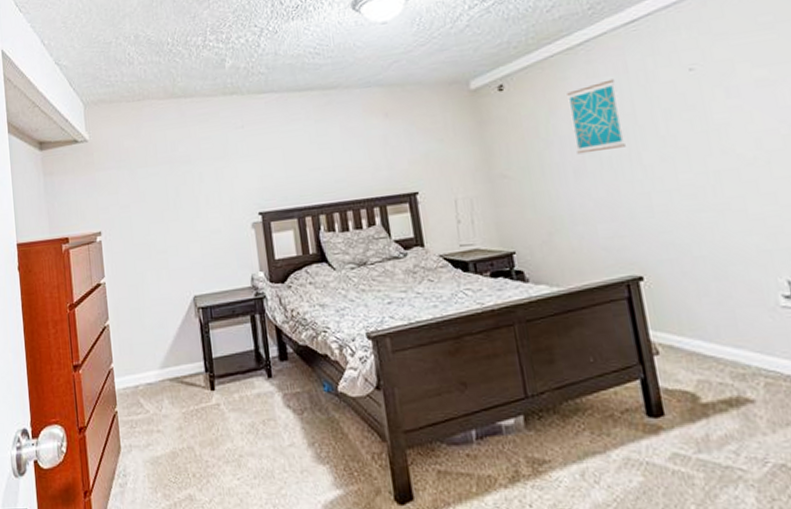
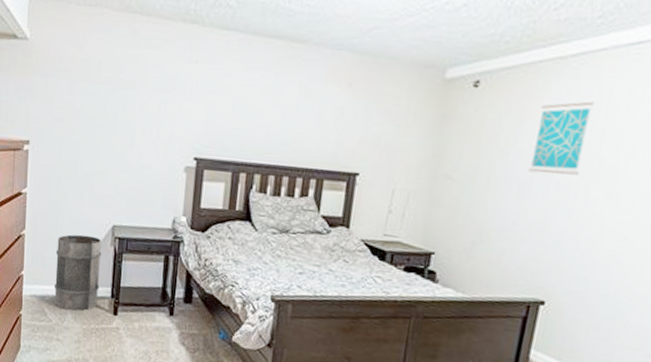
trash bin: none [142,311,192,397] -> present [54,234,102,312]

